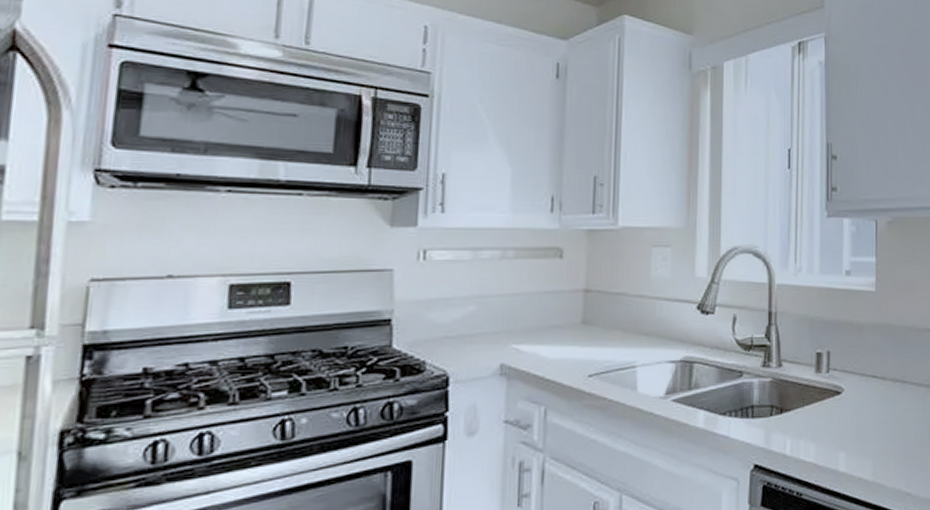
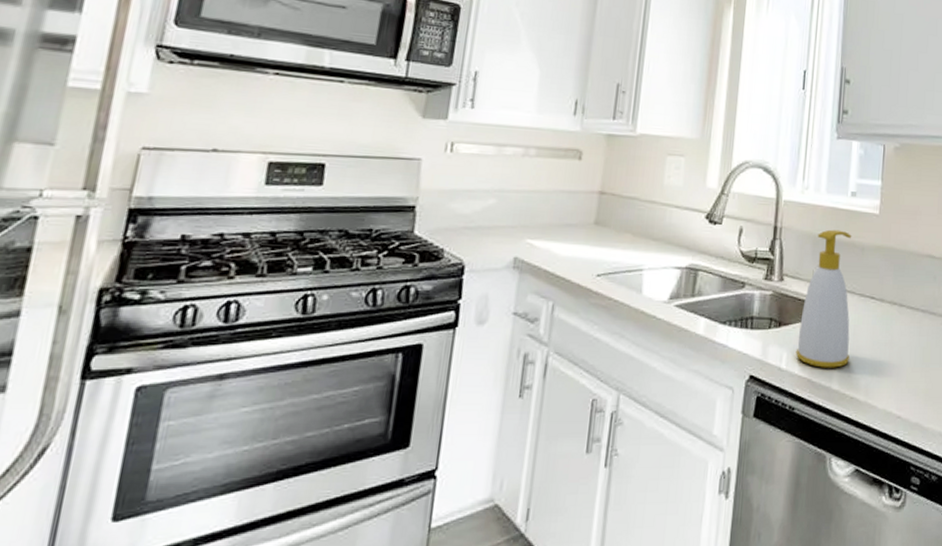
soap bottle: none [799,310,856,451] -> present [795,229,852,368]

